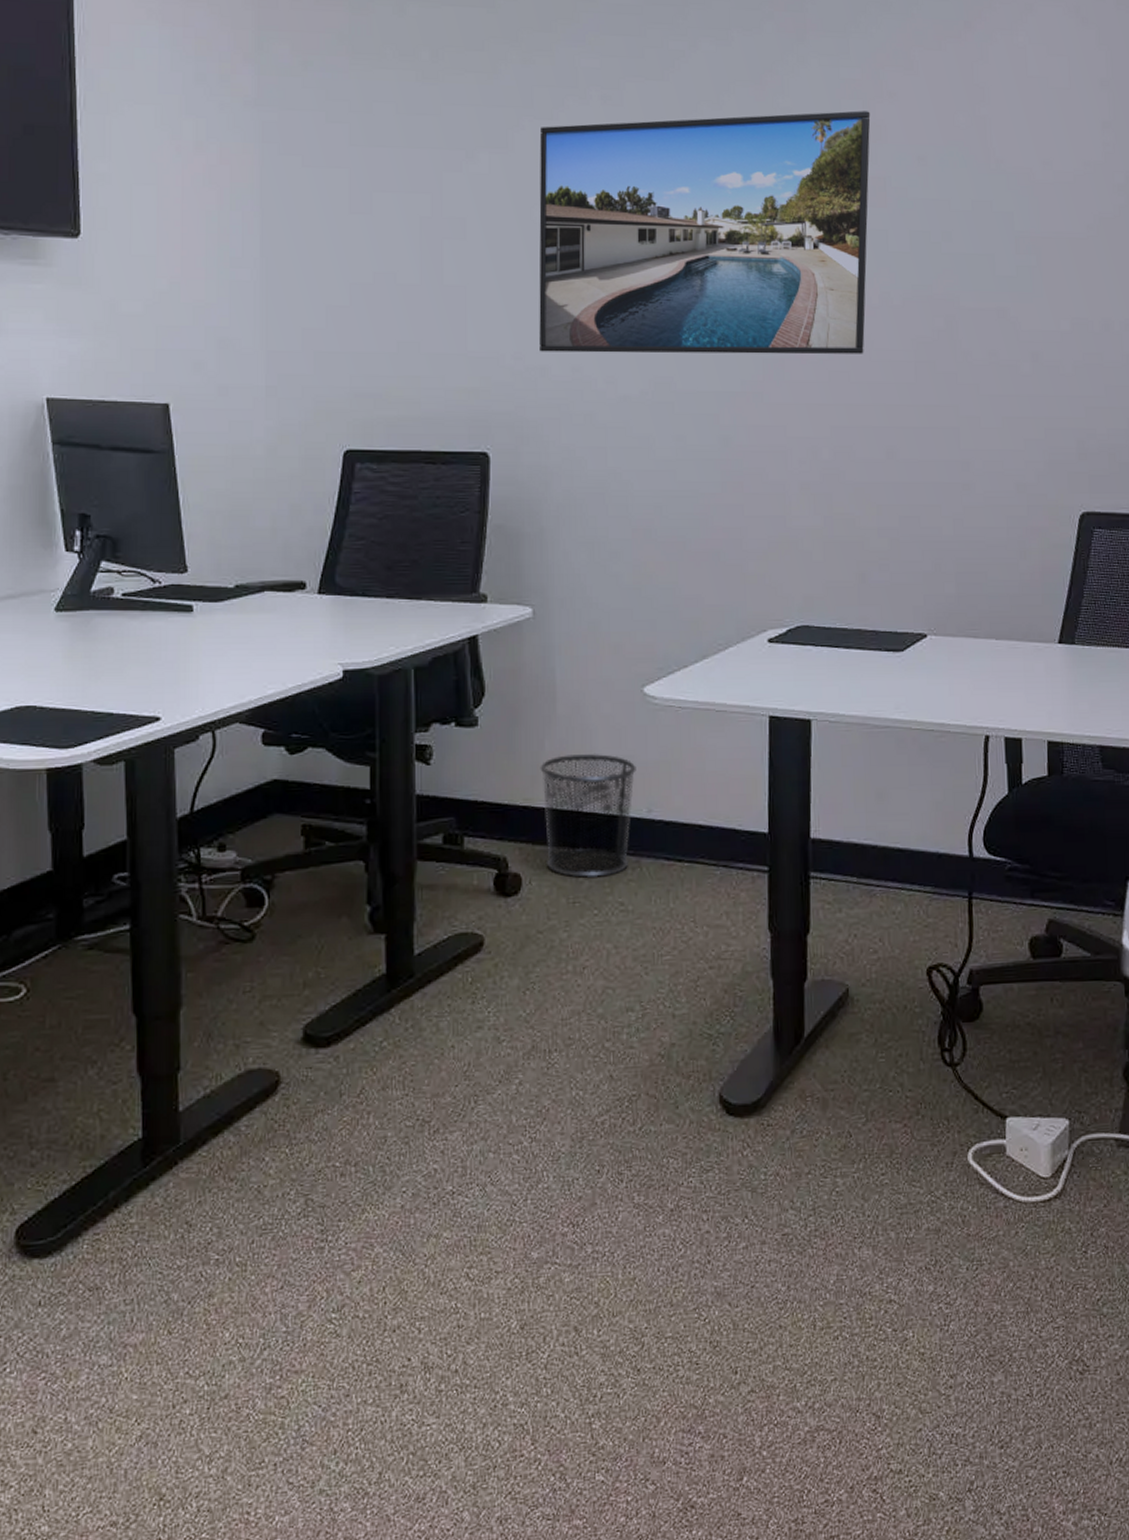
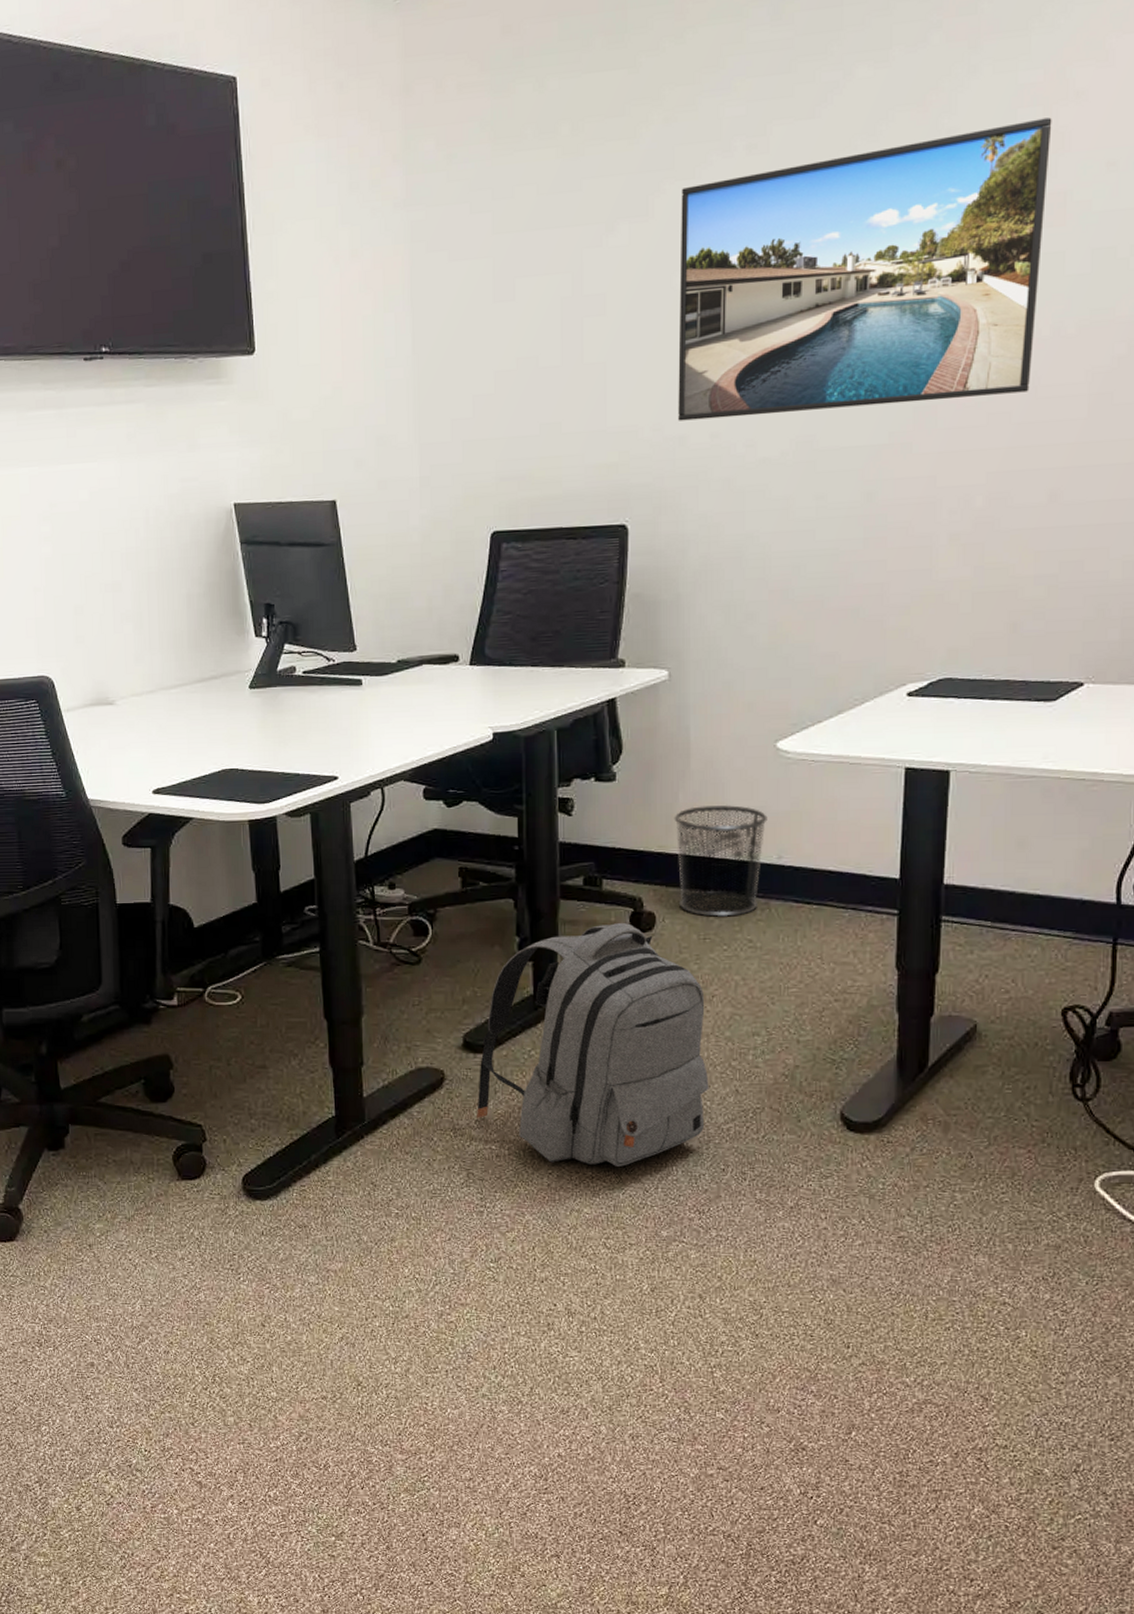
backpack: none [318,887,582,1178] -> present [477,923,709,1167]

